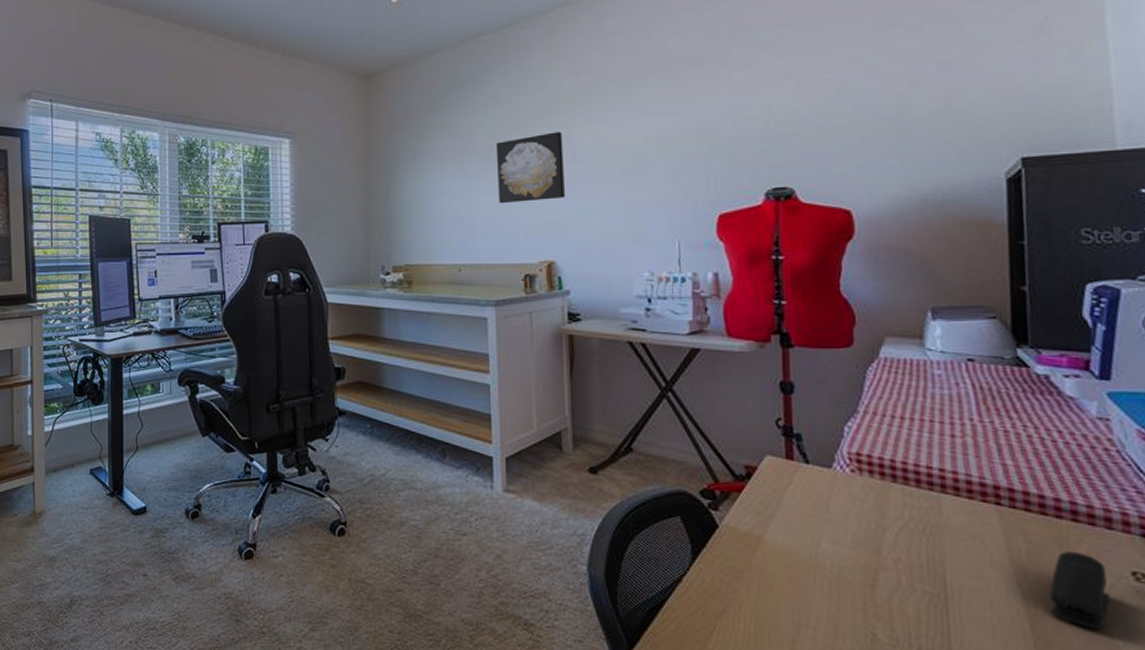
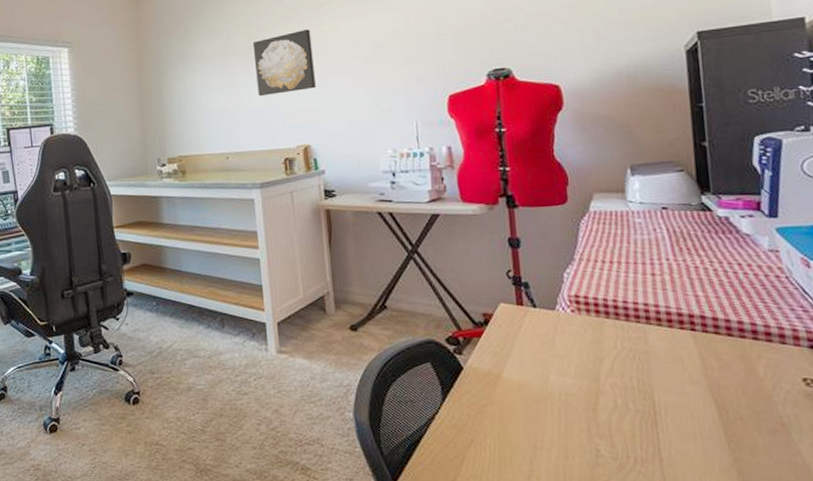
stapler: present [1049,552,1109,630] -> none [738,366,786,430]

